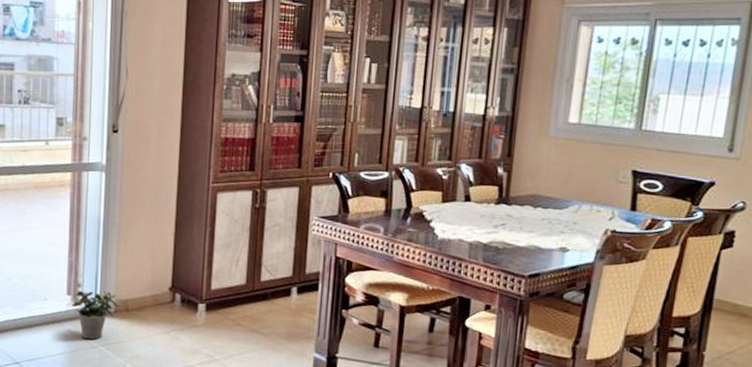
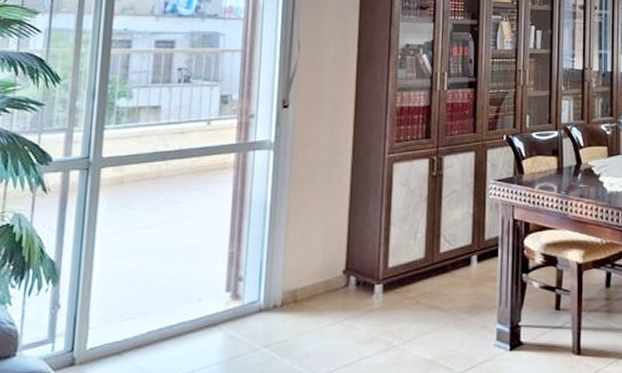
potted plant: present [72,291,120,340] -> none [231,282,287,341]

